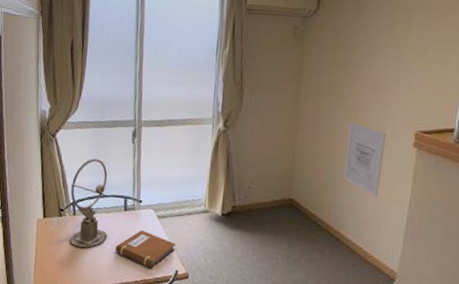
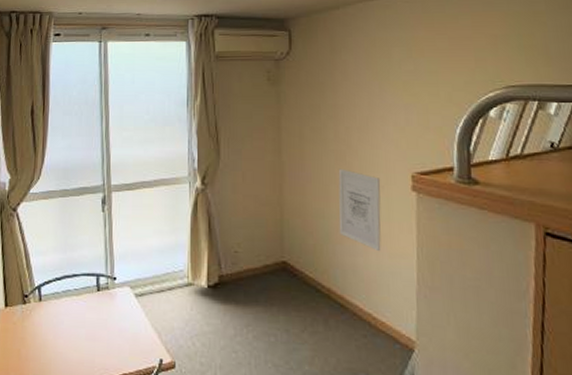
sundial: present [70,158,108,249] -> none [35,232,79,341]
notebook: present [115,230,176,269] -> none [89,313,159,360]

